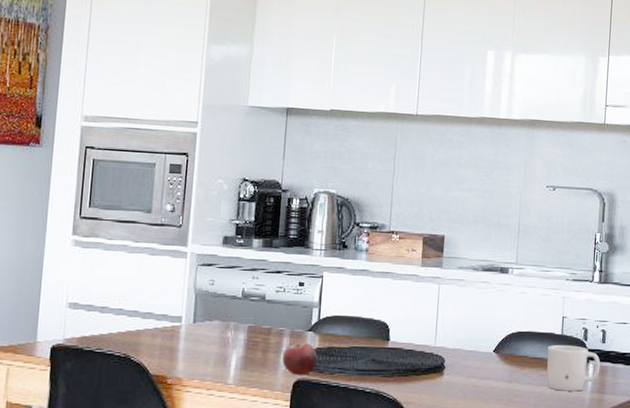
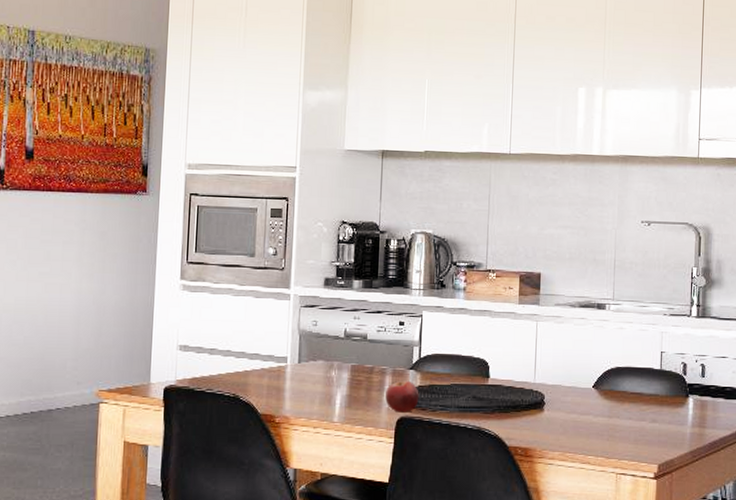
mug: present [546,344,601,392] -> none [646,379,701,426]

